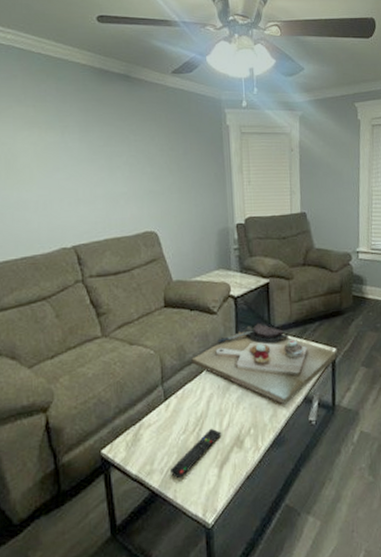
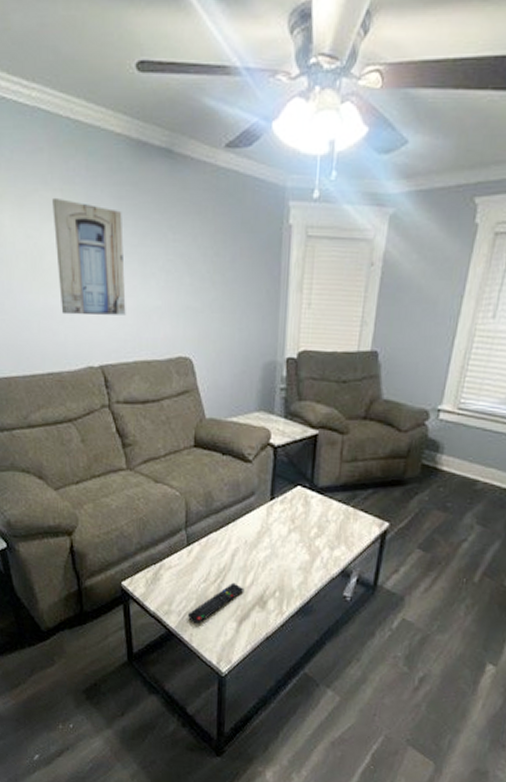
wall art: none [26,112,96,206] -> present [52,197,126,315]
decorative tray: present [191,323,337,405] -> none [218,479,388,574]

